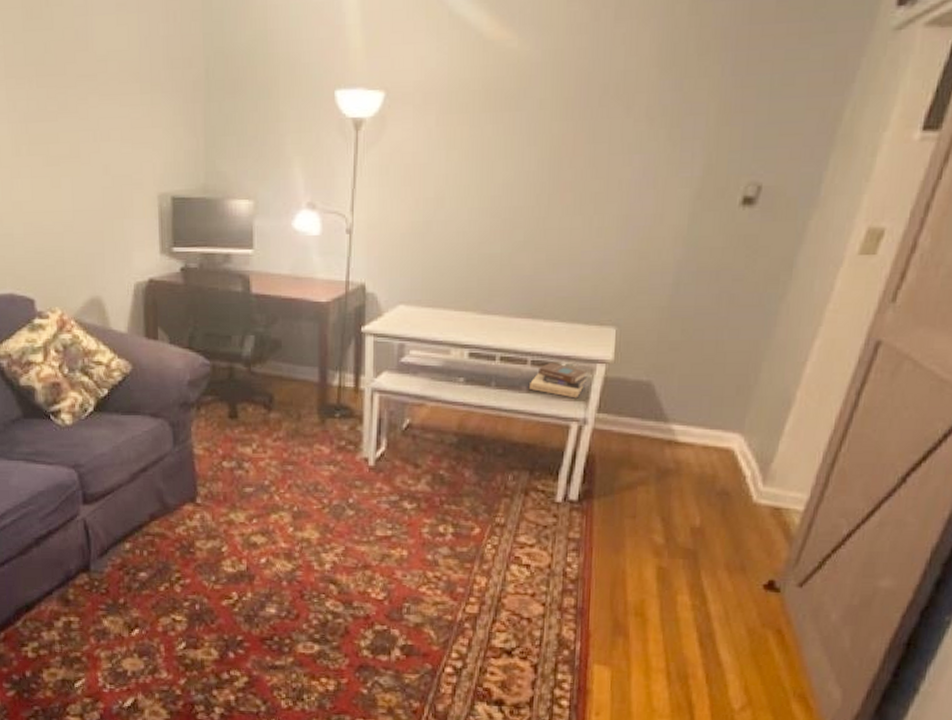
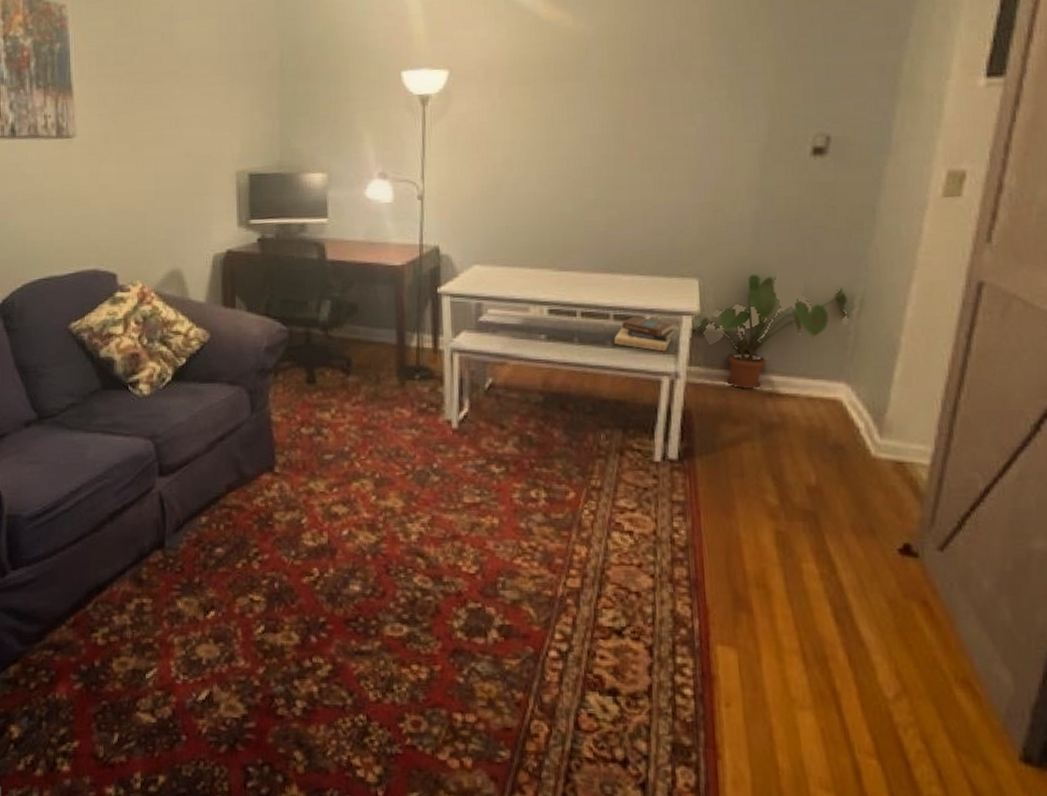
house plant: none [604,325,754,437] -> present [693,274,849,389]

